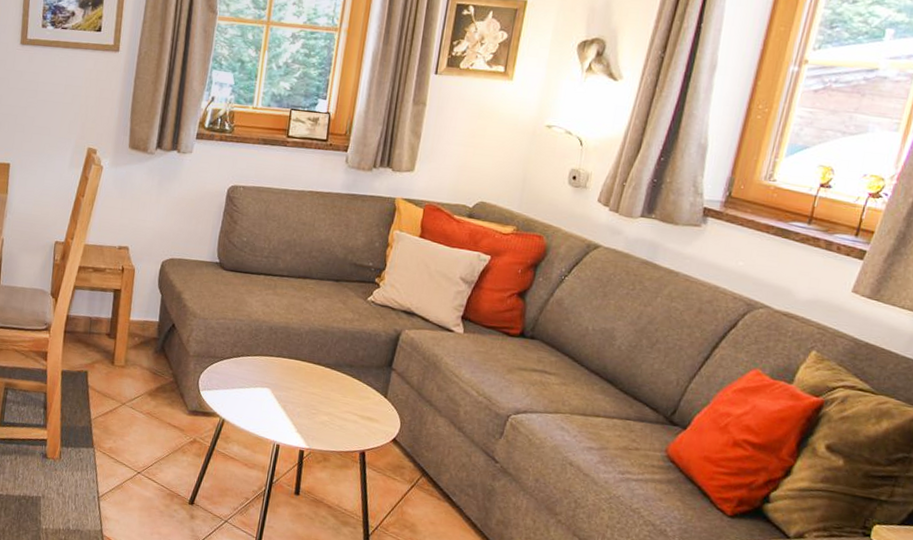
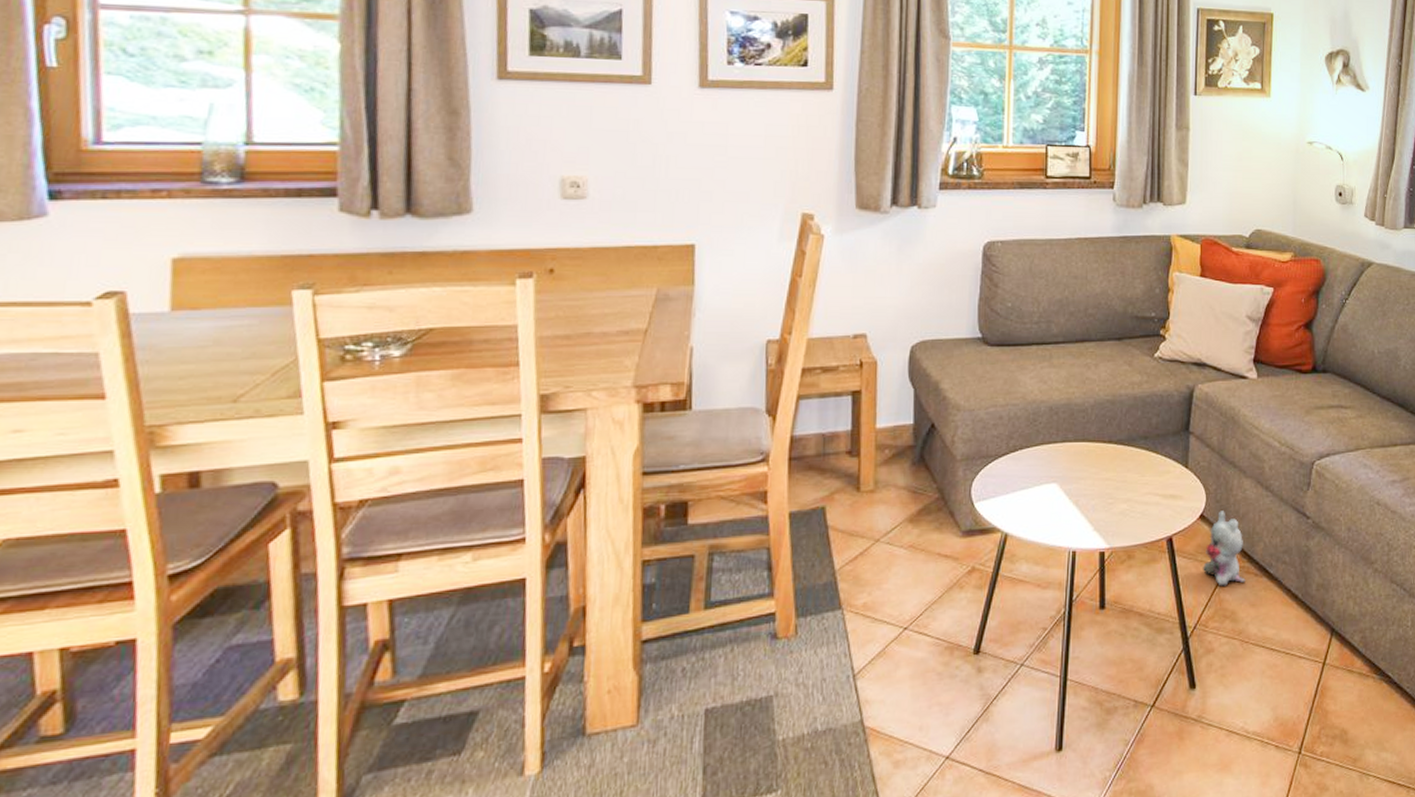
plush toy: none [389,439,431,503] -> present [1203,511,1246,587]

